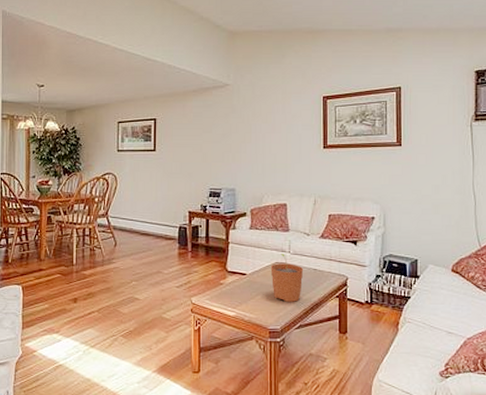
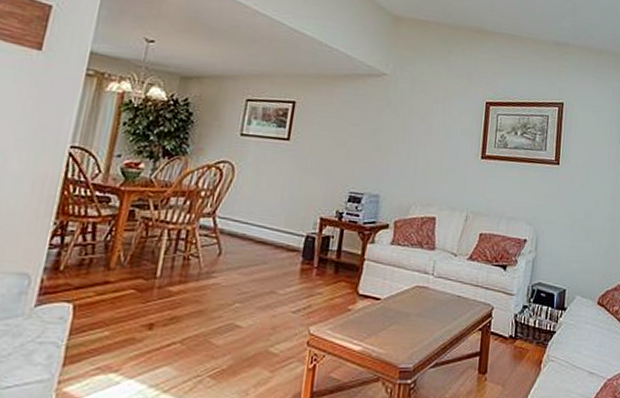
plant pot: present [270,254,304,302] -> none [409,276,447,335]

